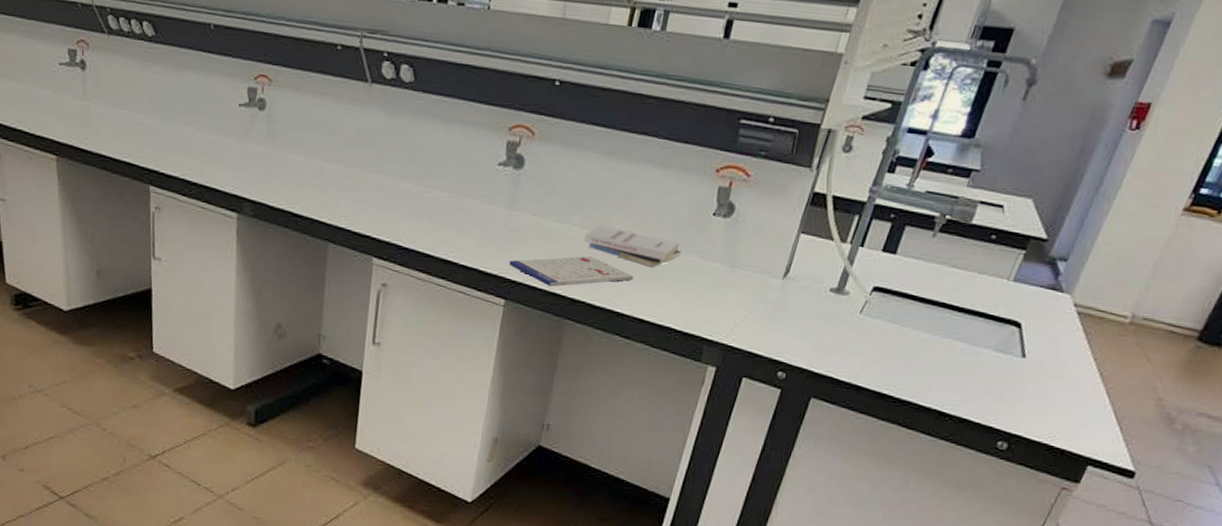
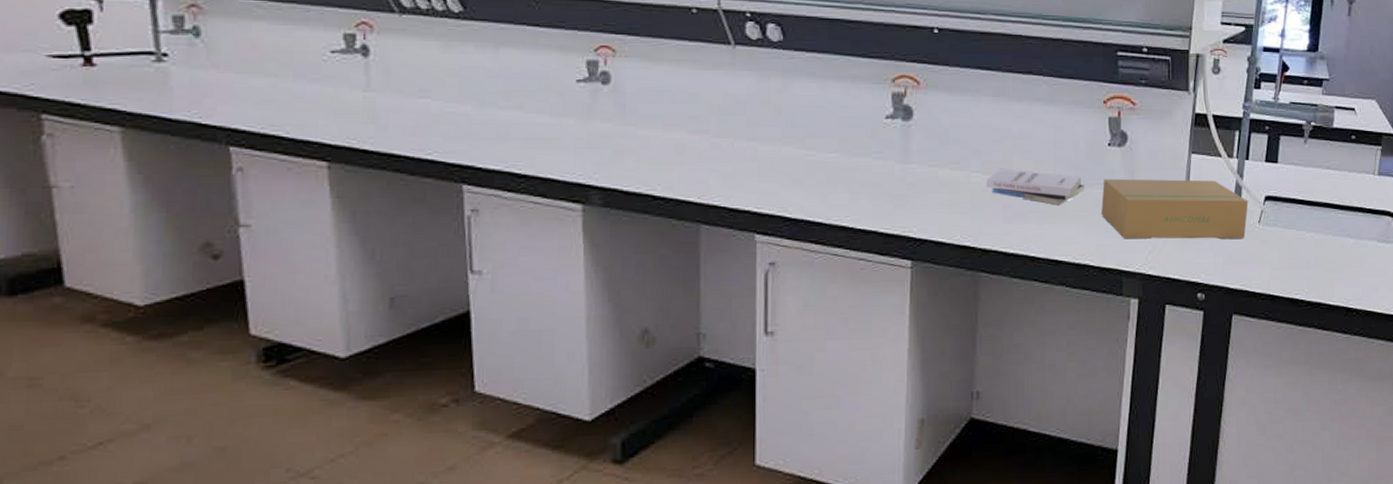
notepad: present [509,256,634,287] -> none [911,202,1043,239]
box: none [693,247,854,326] -> present [1101,178,1248,239]

